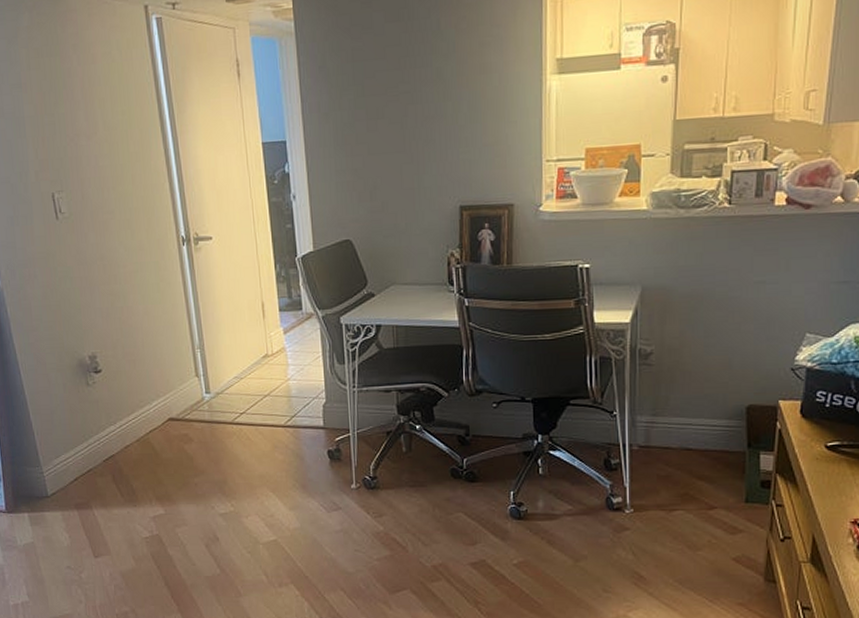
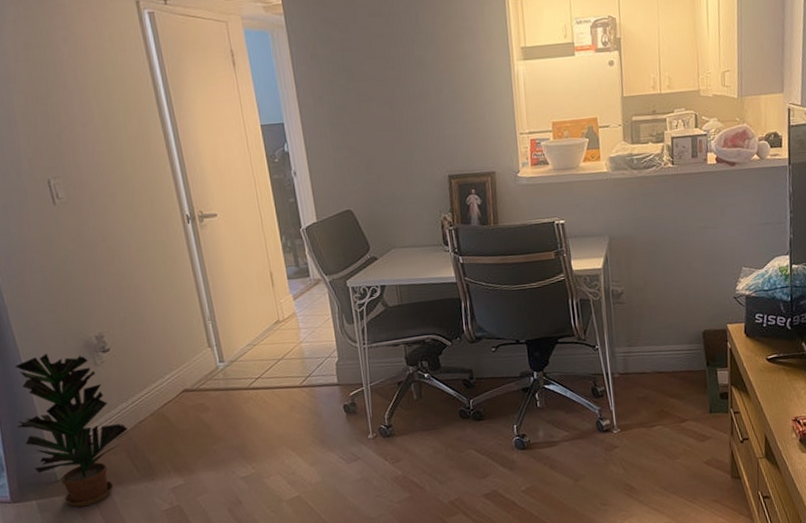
potted plant: none [13,369,115,525] -> present [14,353,128,508]

